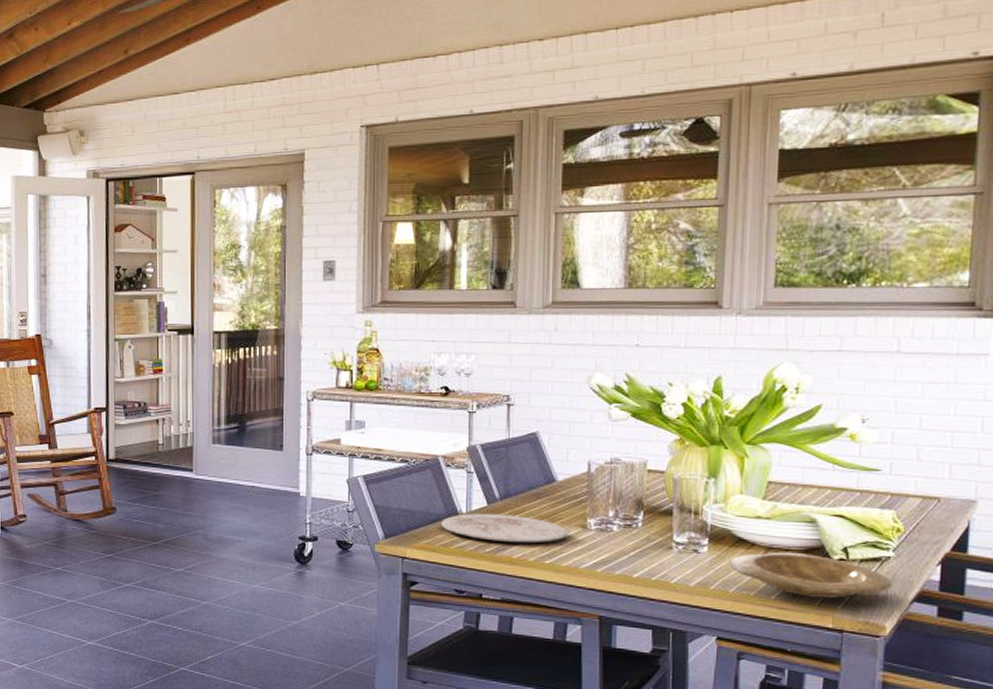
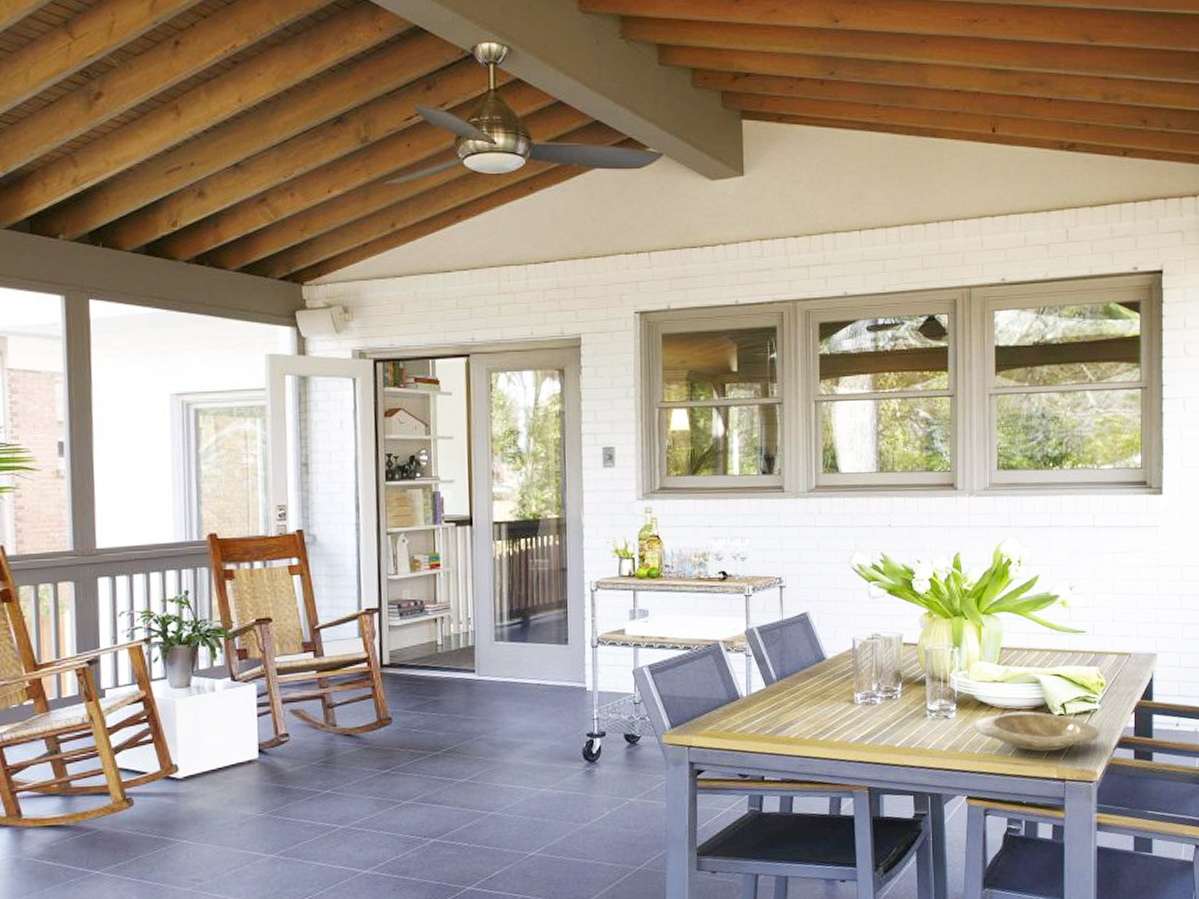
plate: present [441,514,568,543] -> none [724,695,838,723]

